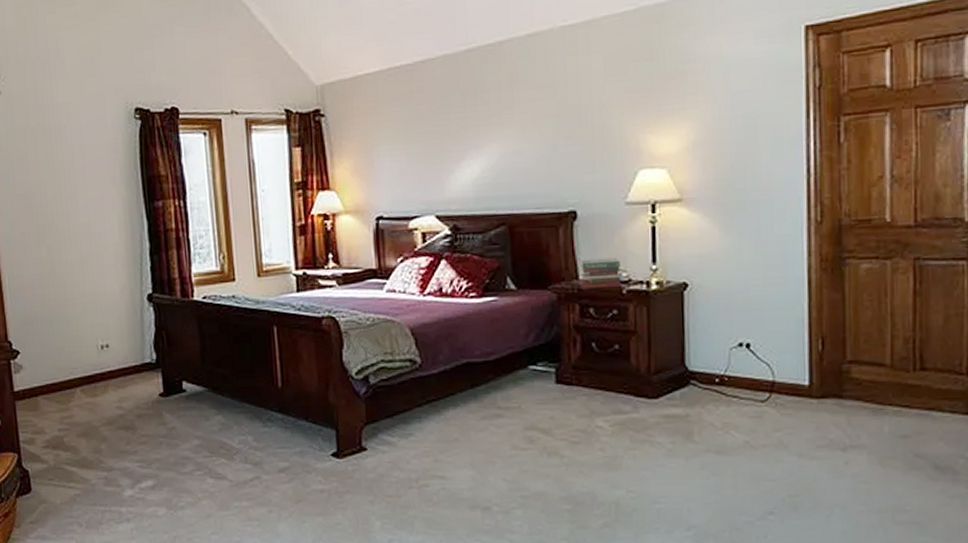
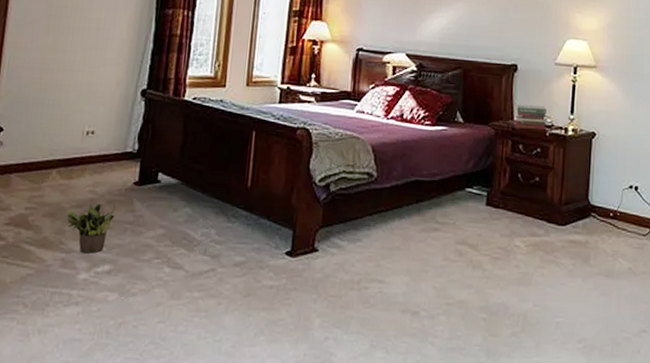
potted plant: none [99,417,147,470] -> present [66,203,116,254]

